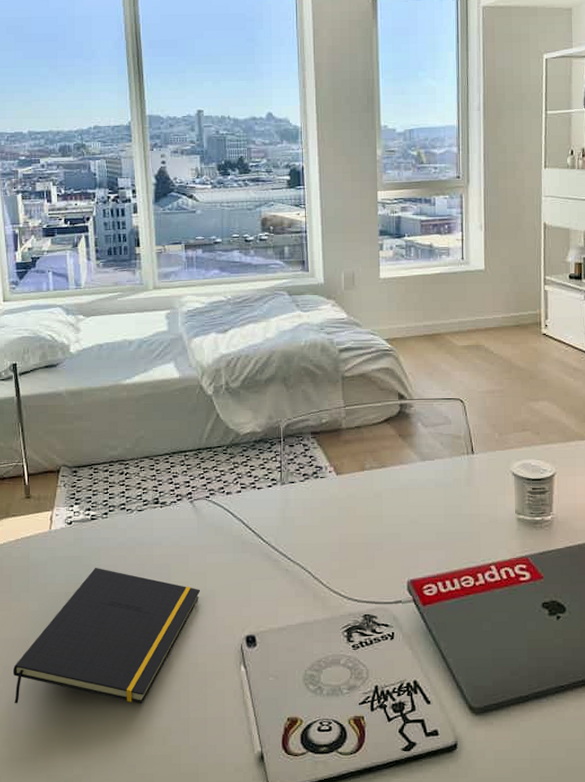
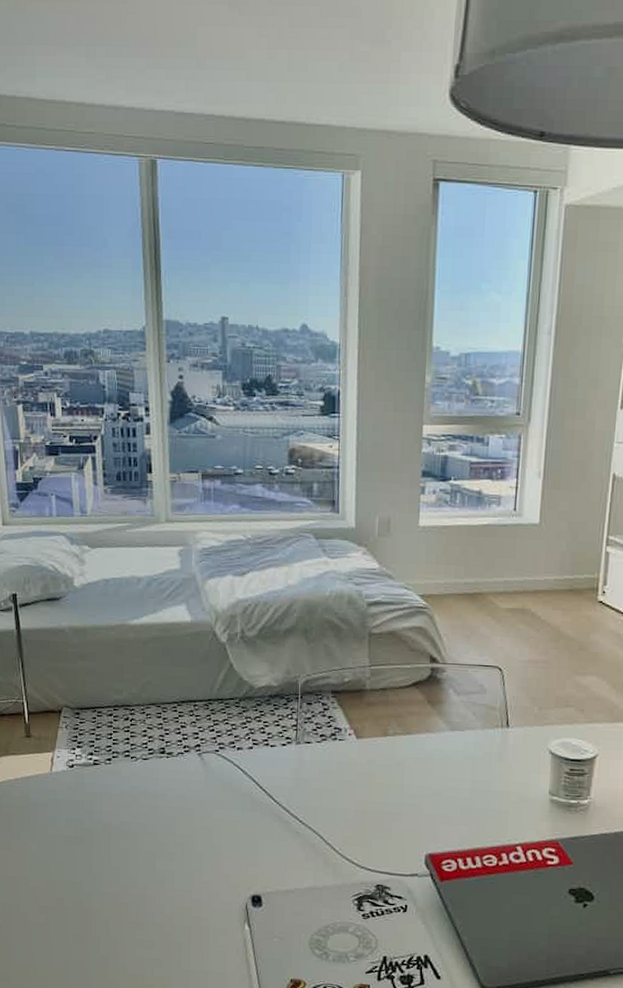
notepad: present [12,568,201,704] -> none [12,814,206,953]

